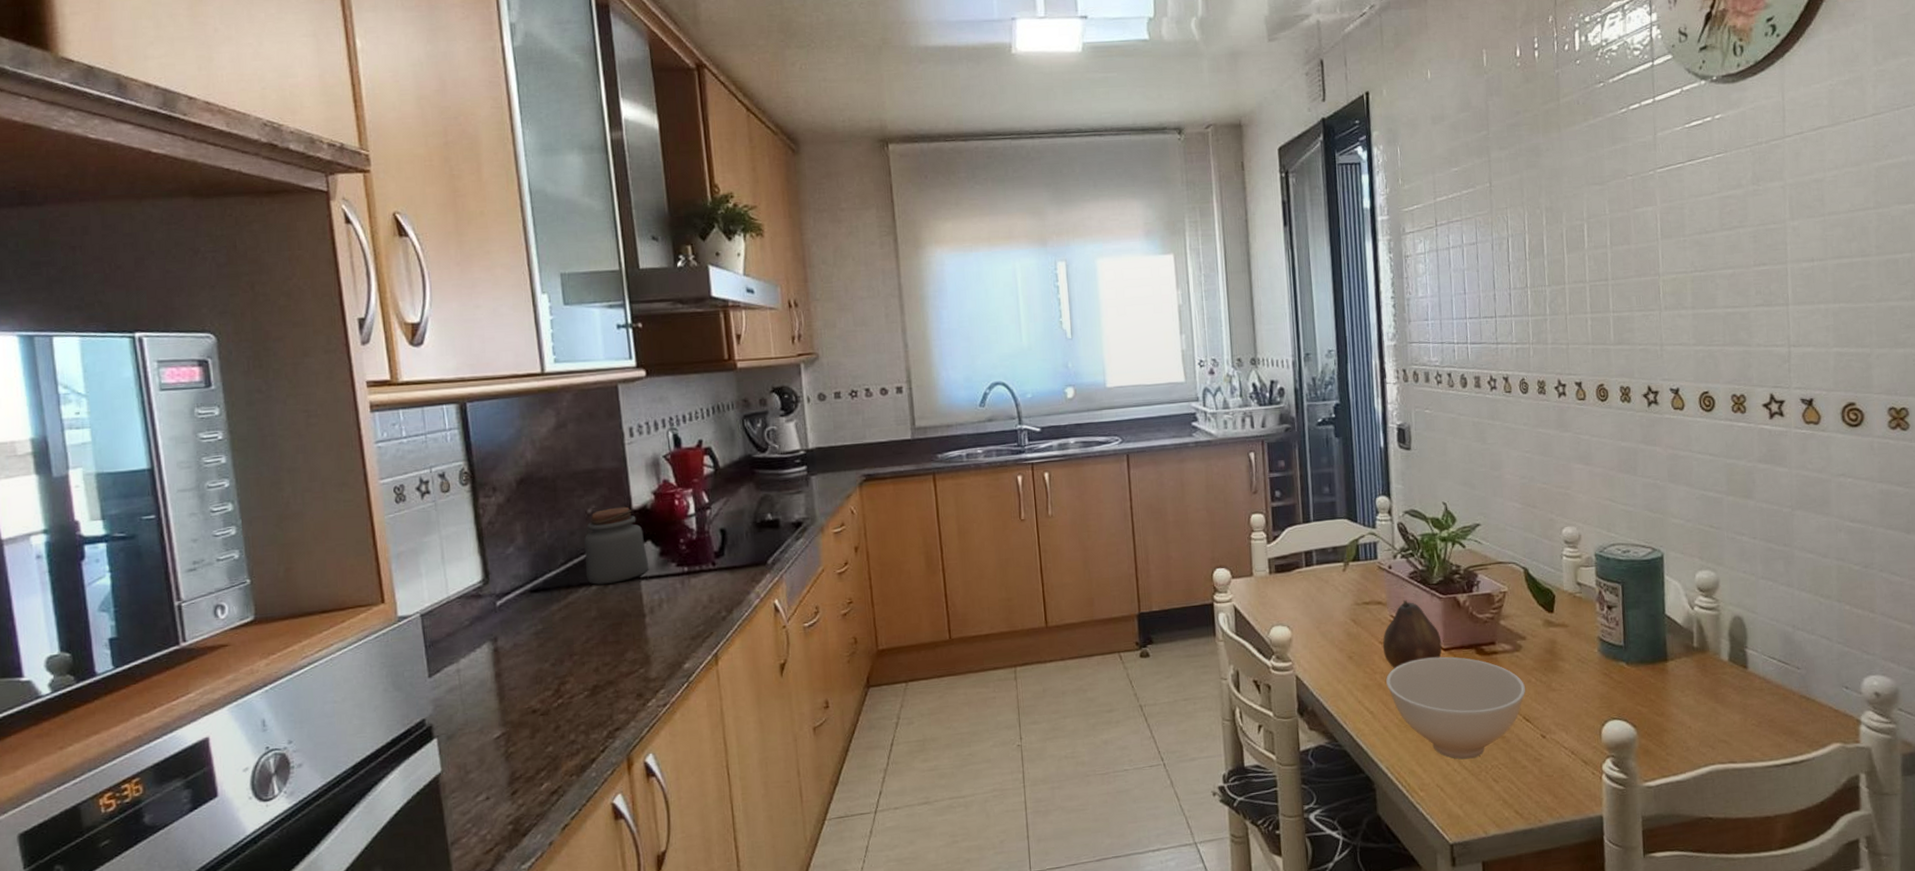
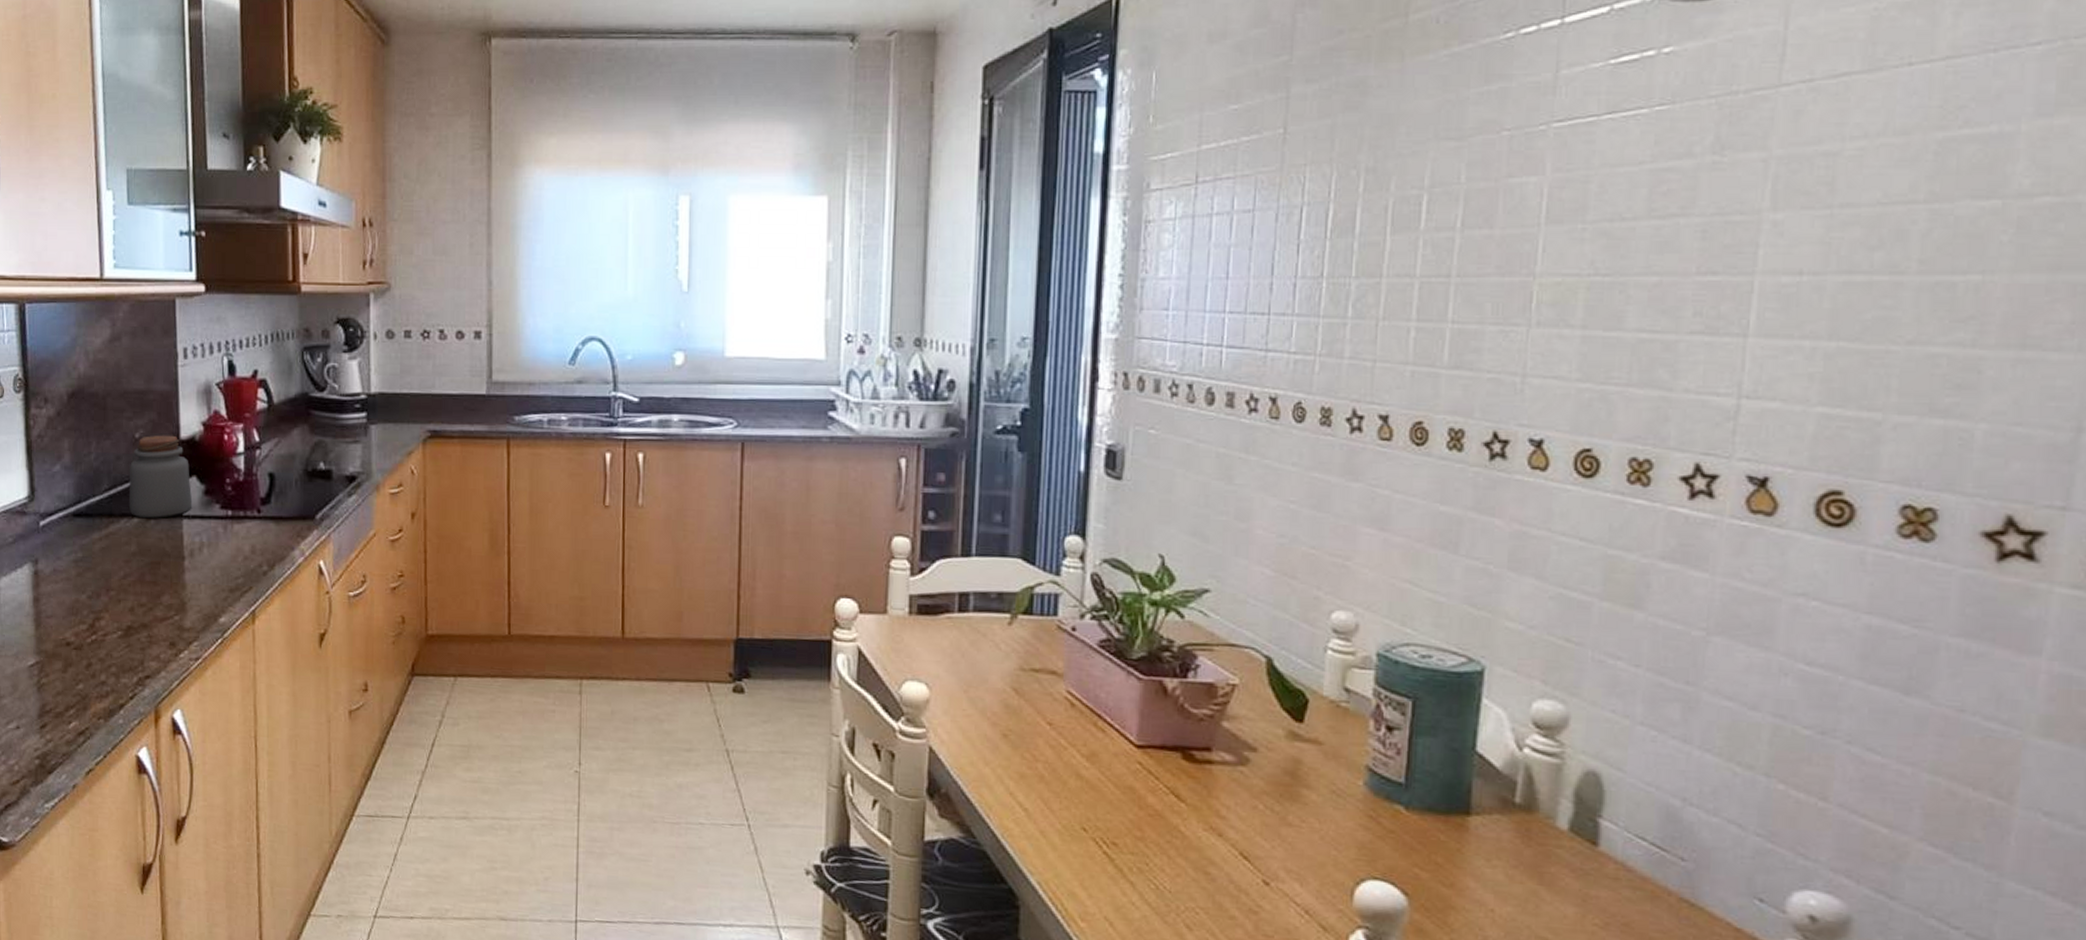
fruit: present [1382,600,1442,669] -> none [1051,674,1135,760]
bowl: present [1386,656,1526,760] -> none [1051,752,1249,893]

